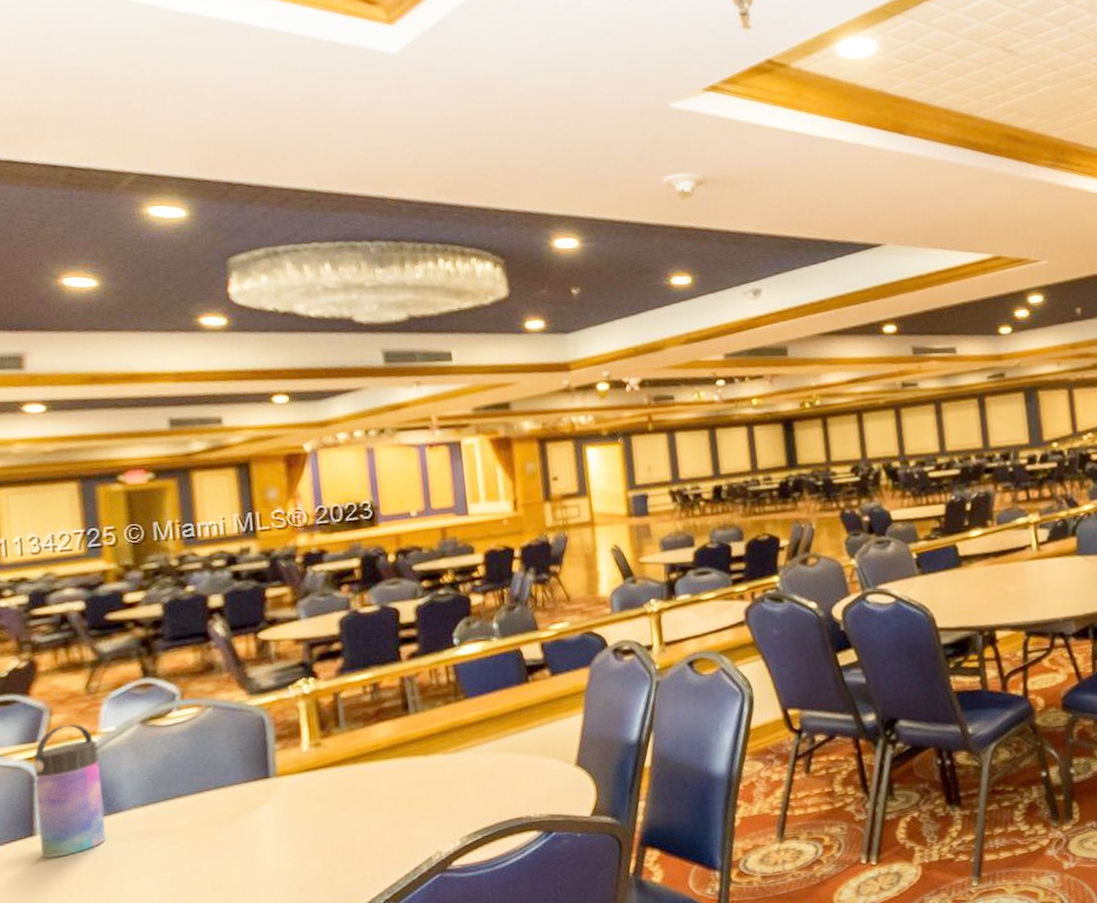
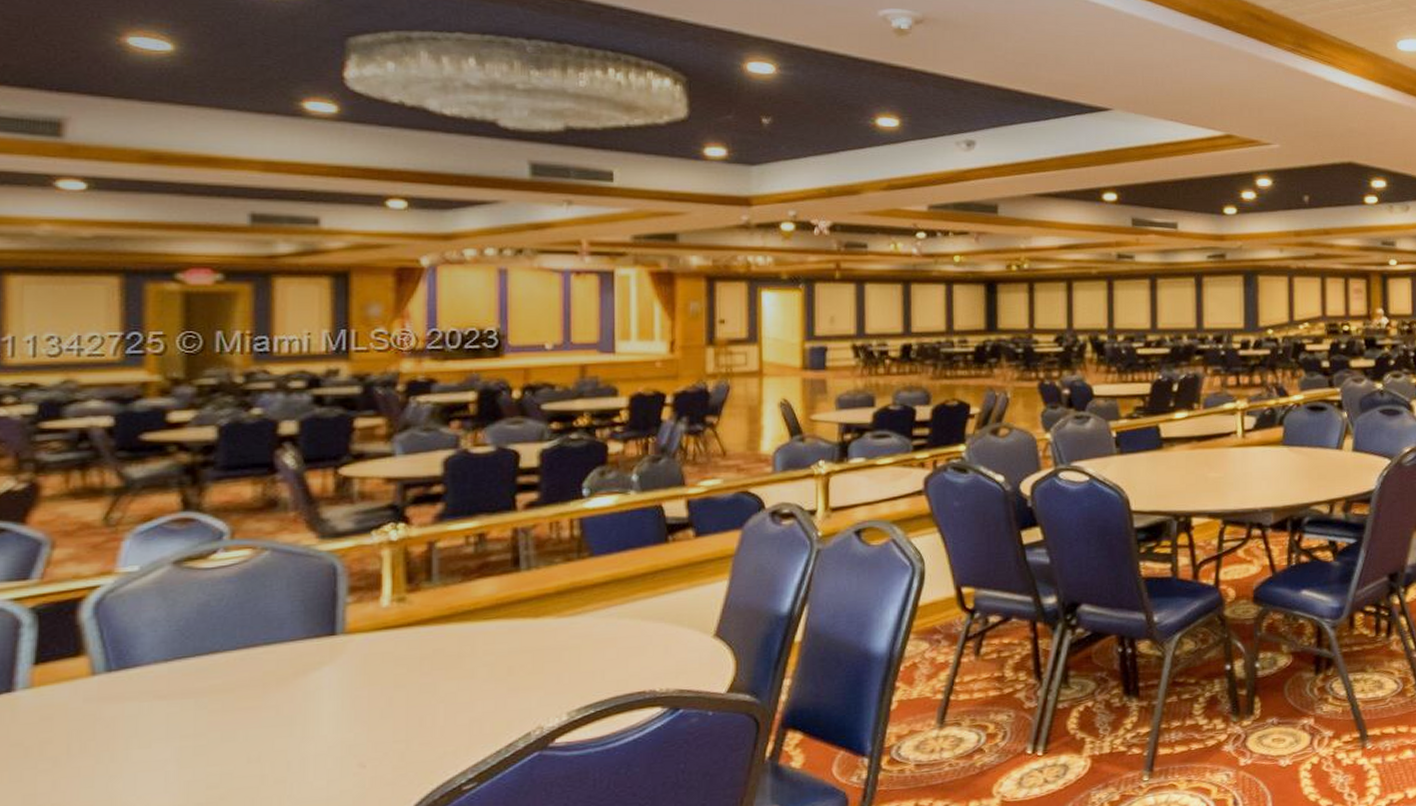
water bottle: present [33,723,106,859] -> none [19,559,114,720]

